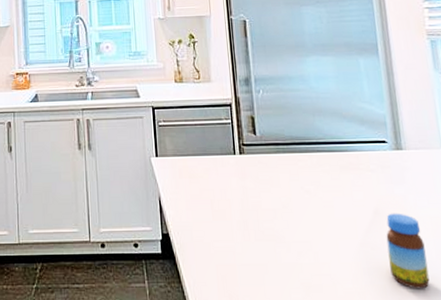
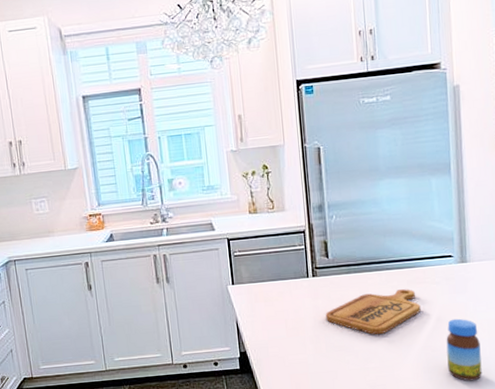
cutting board: none [253,175,356,225] -> present [325,289,421,335]

